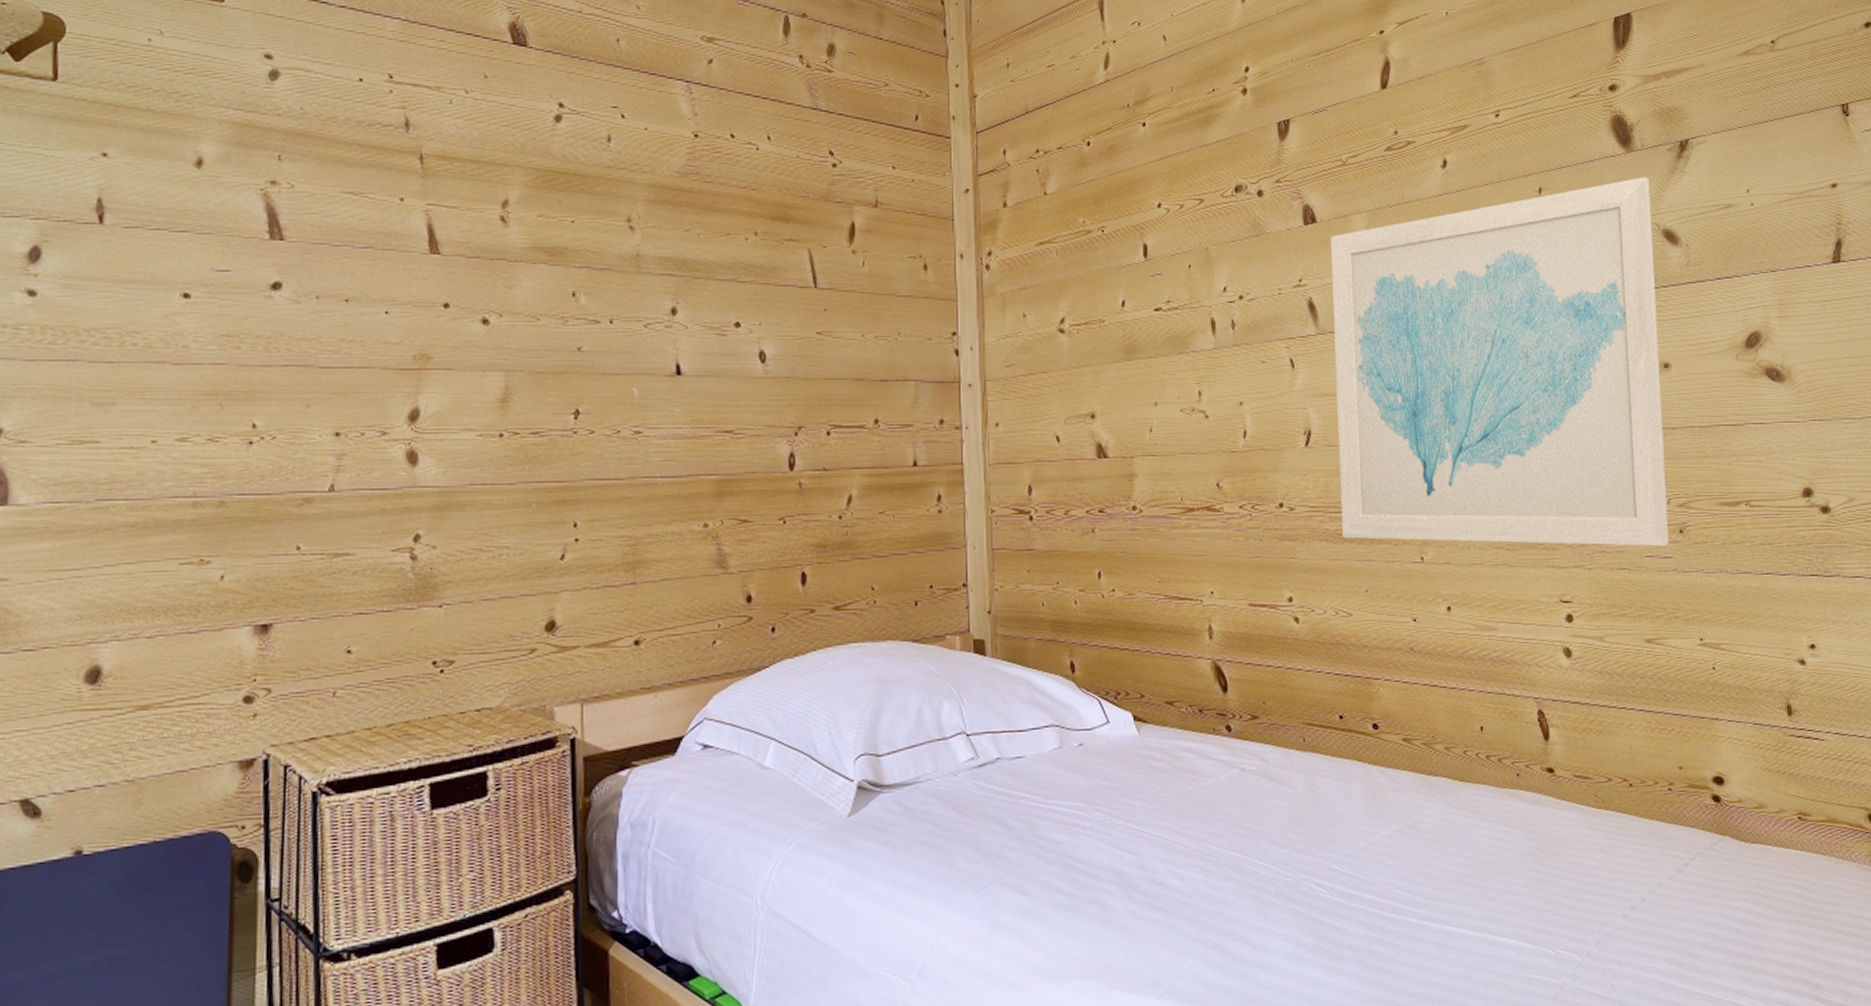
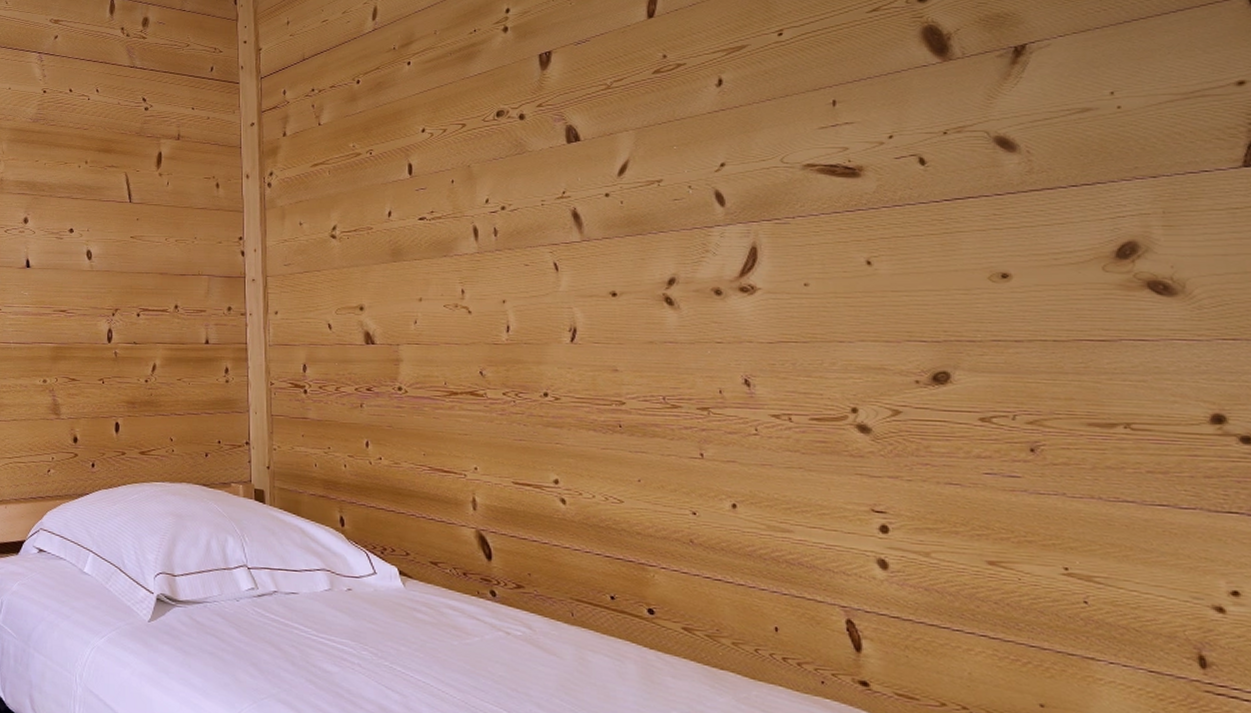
wall art: present [1330,177,1669,547] -> none [595,85,1016,465]

